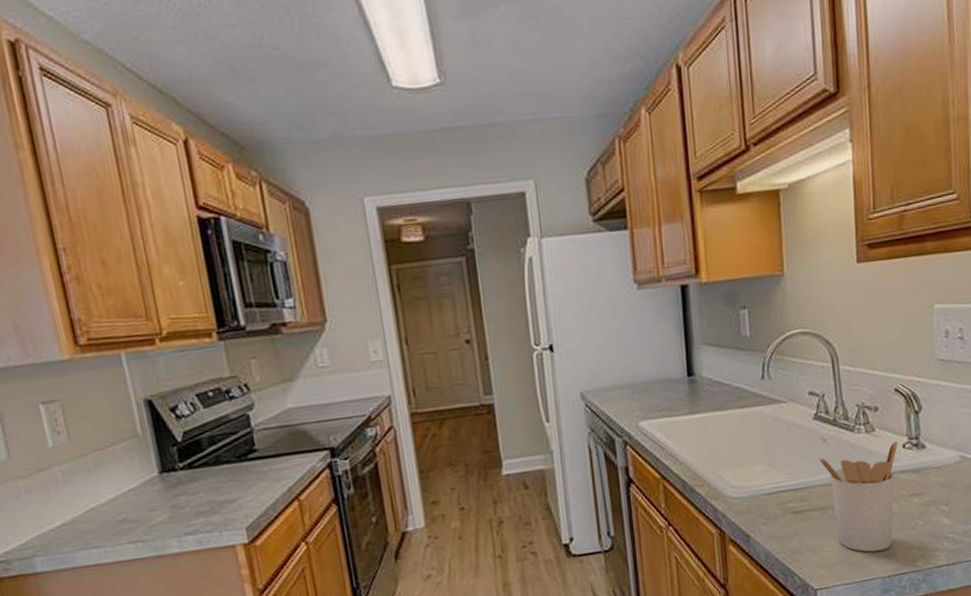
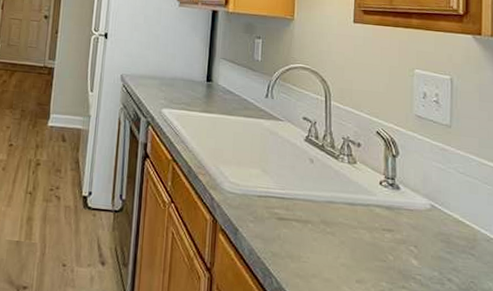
utensil holder: present [818,441,898,552] -> none [305,174,376,275]

